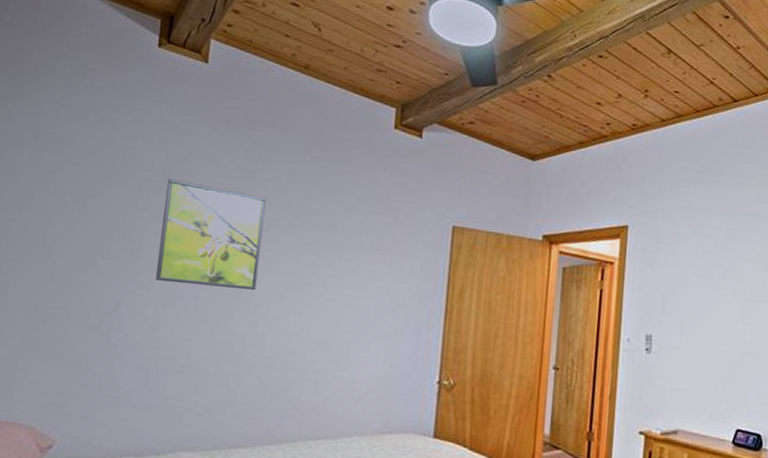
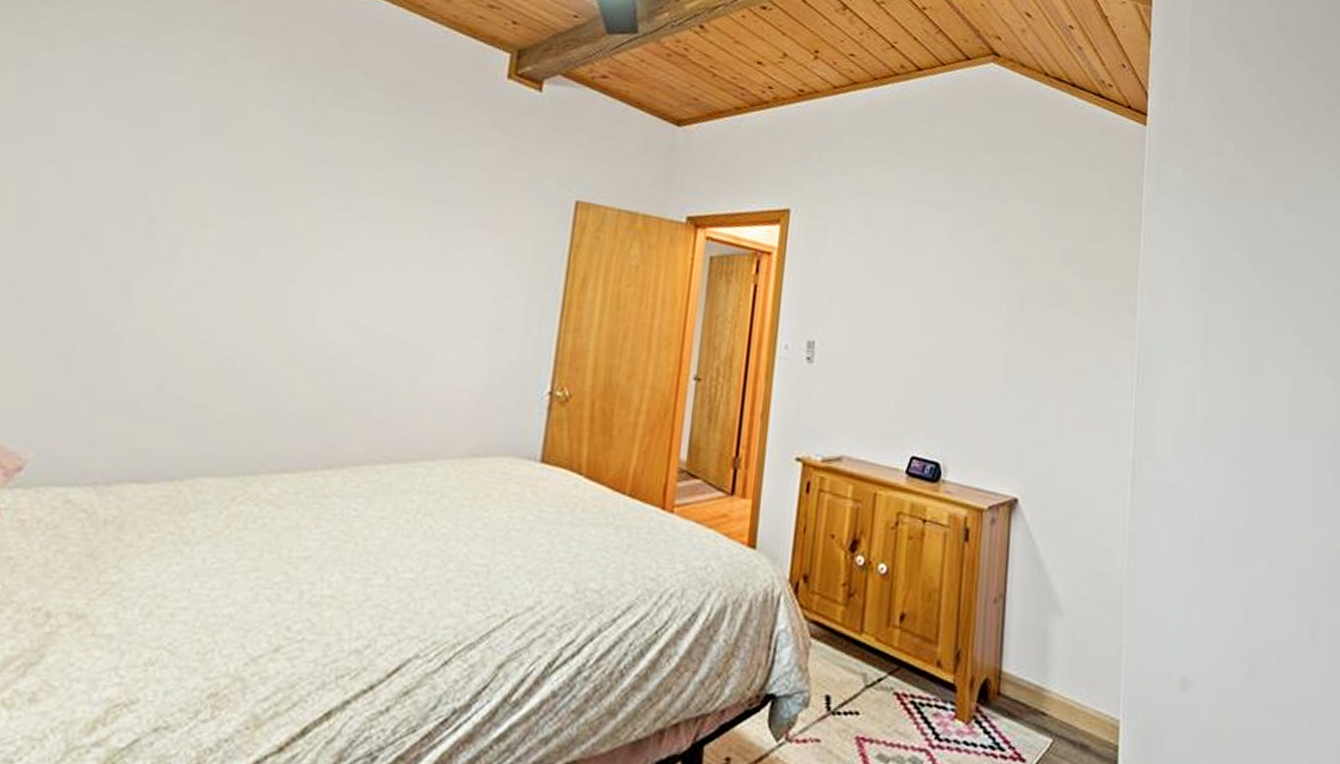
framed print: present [155,178,266,291] -> none [181,124,337,272]

